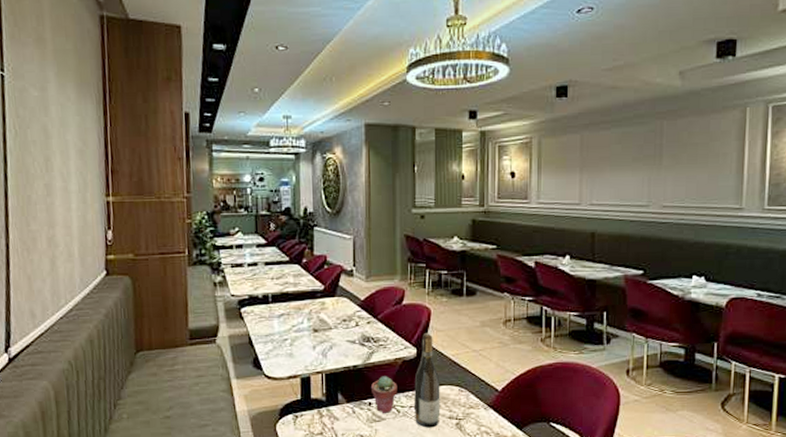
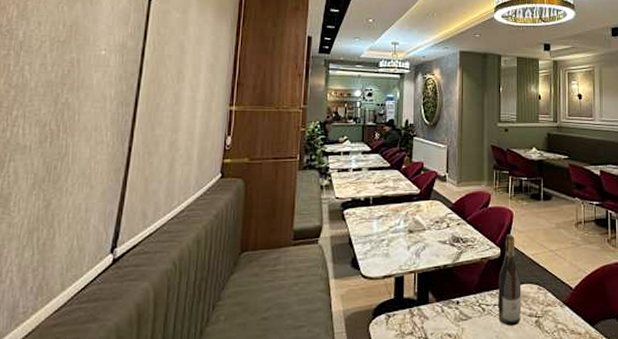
potted succulent: present [370,376,398,413] -> none [458,275,483,312]

